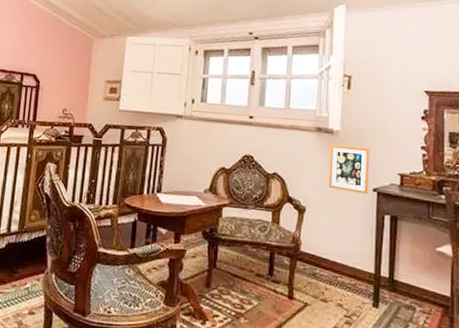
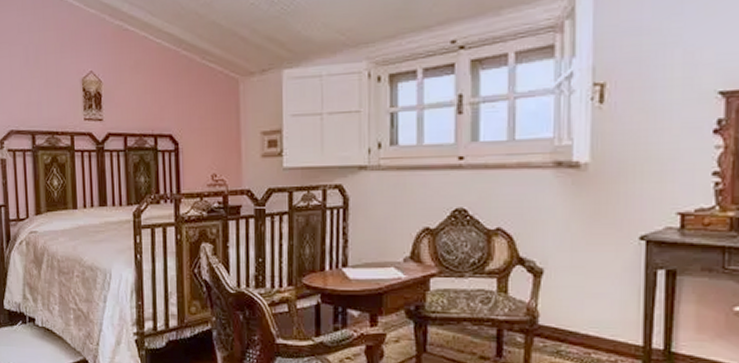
picture frame: present [328,144,369,194] -> none [574,181,634,244]

